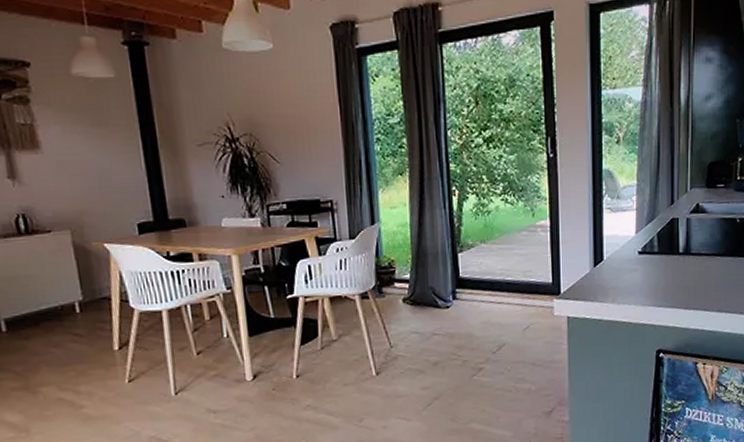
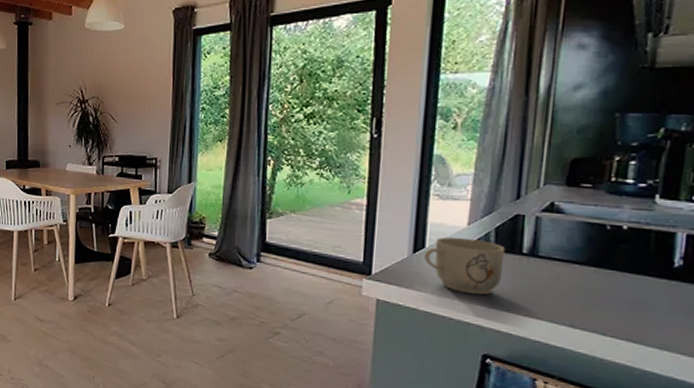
mug: none [603,245,666,298] -> present [423,236,505,295]

